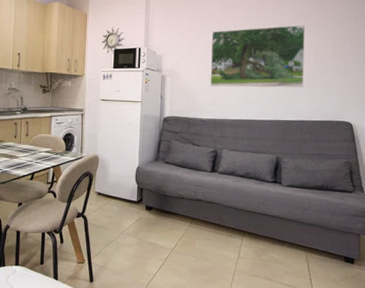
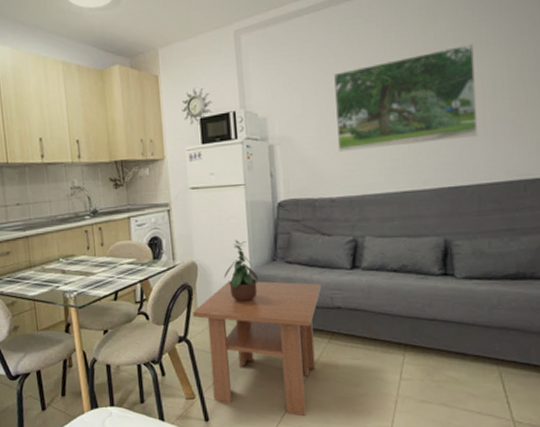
coffee table: none [90,173,189,282] -> present [192,281,322,417]
potted plant: none [118,141,143,191] -> present [224,239,258,303]

